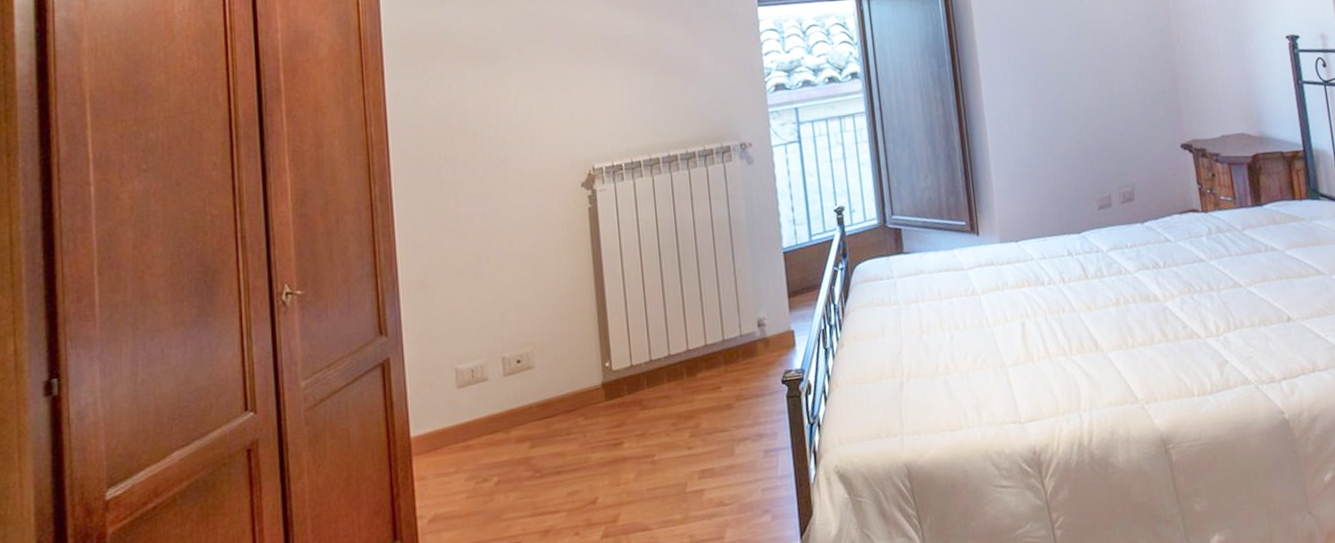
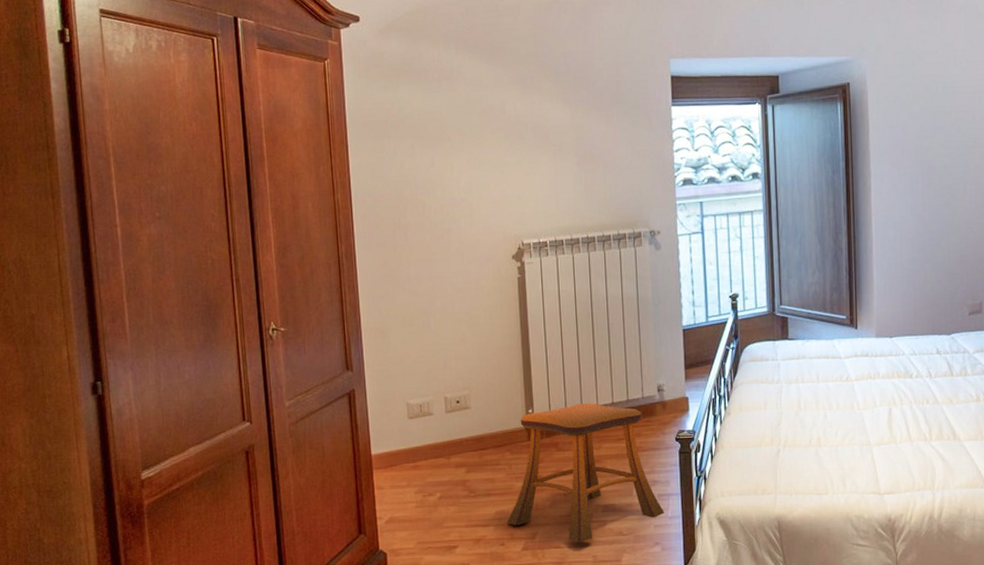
stool: none [582,347,773,522] -> present [507,403,664,543]

